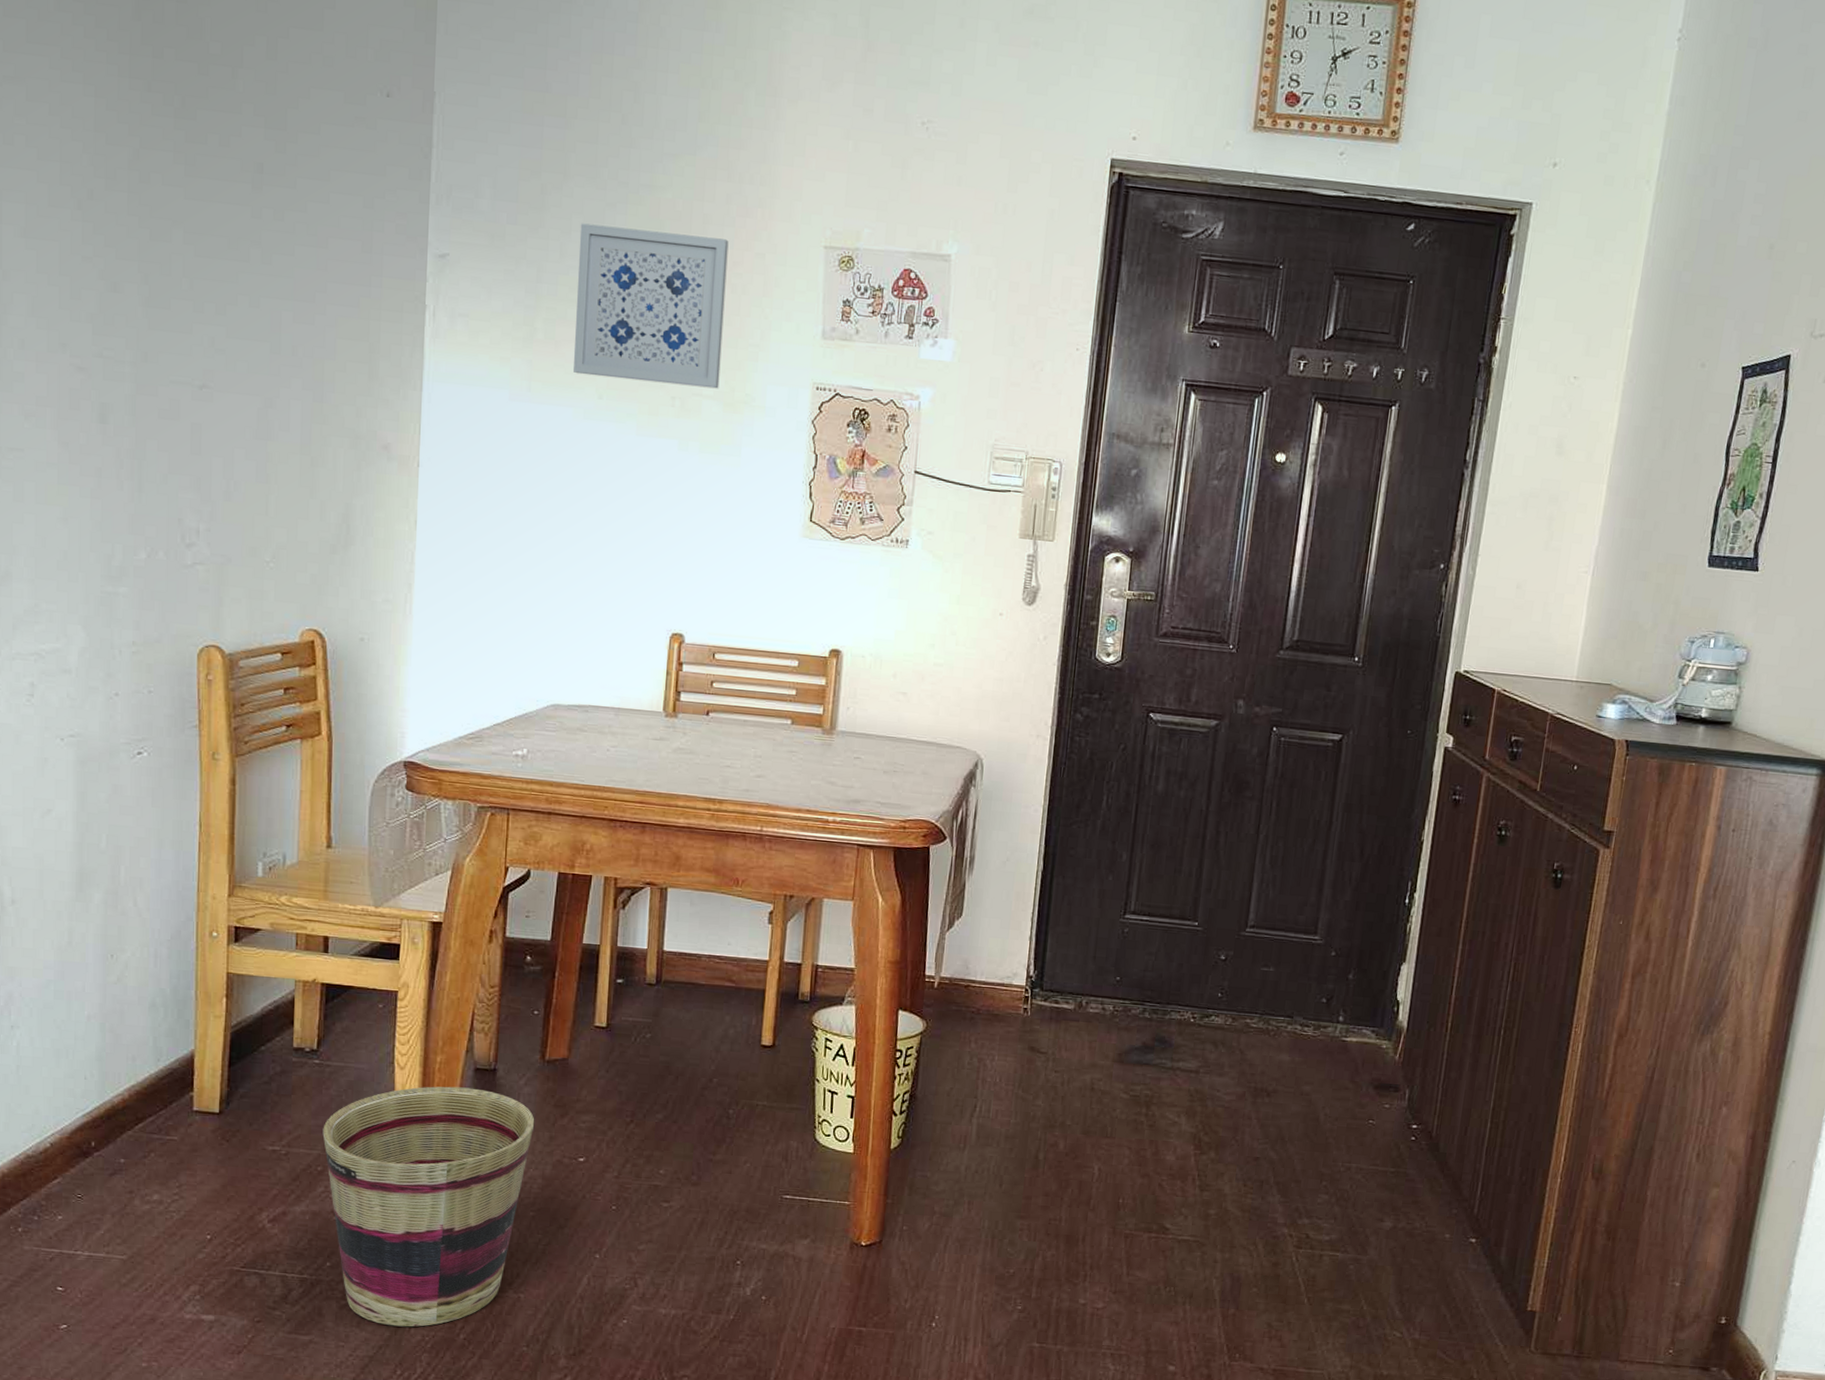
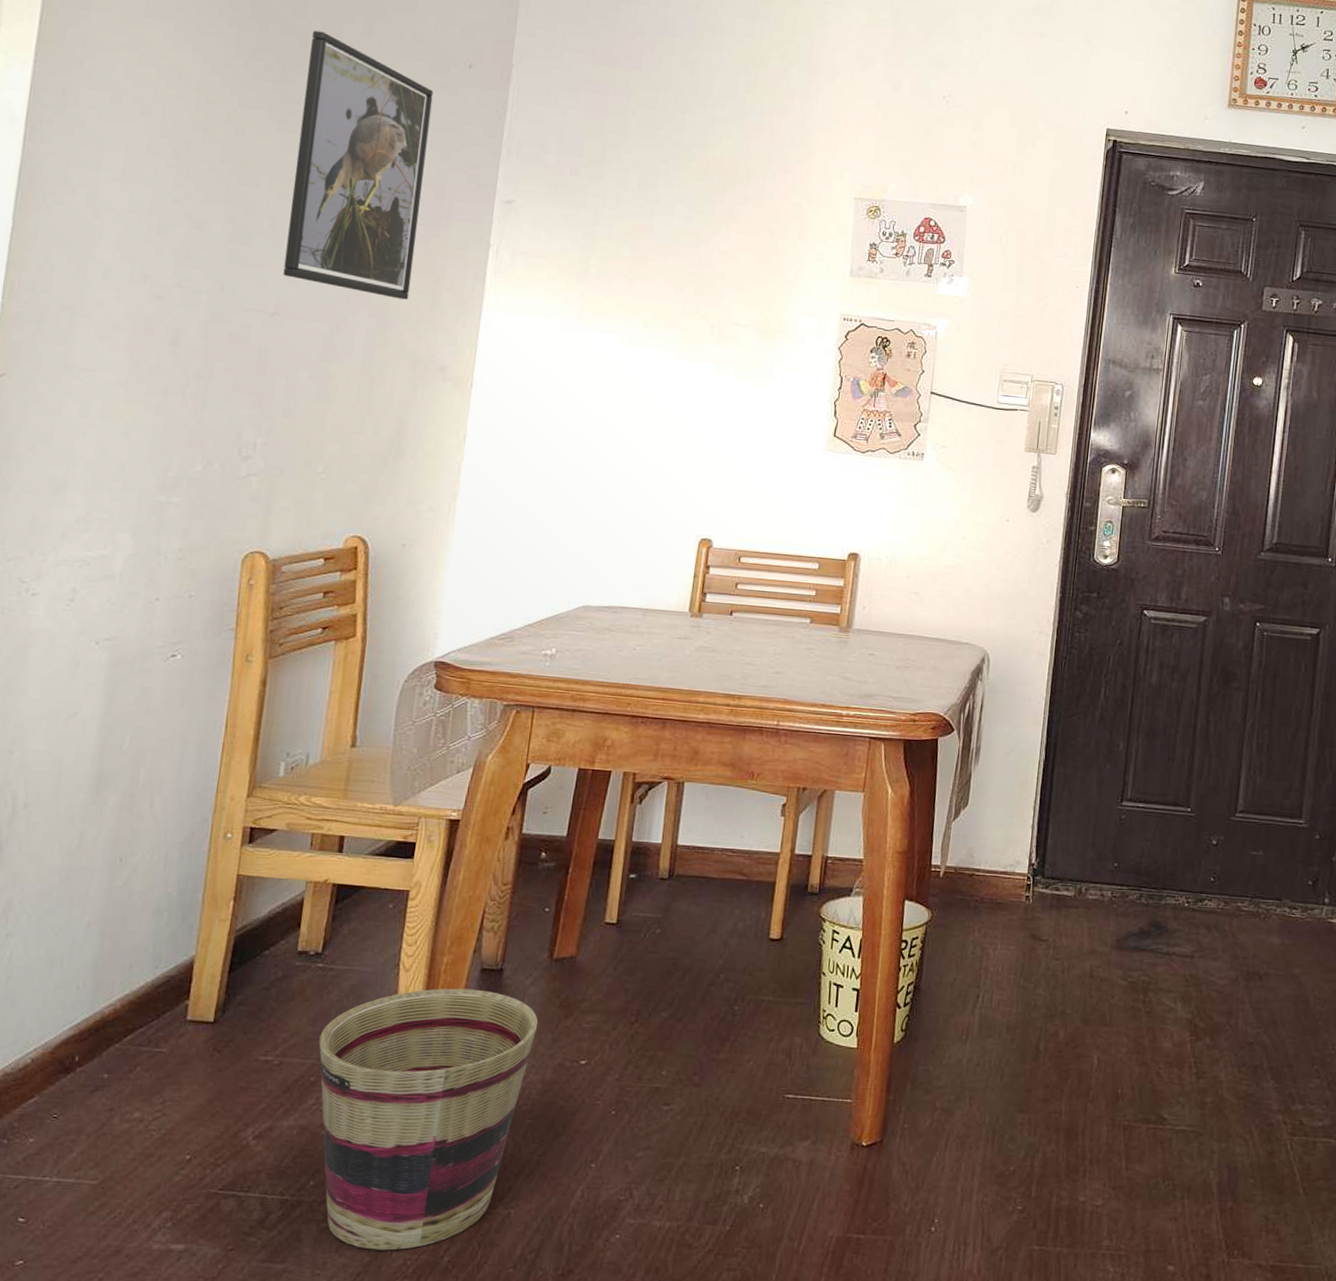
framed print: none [208,55,350,370] -> present [283,30,434,300]
wall art: present [574,223,729,389] -> none [622,176,769,319]

